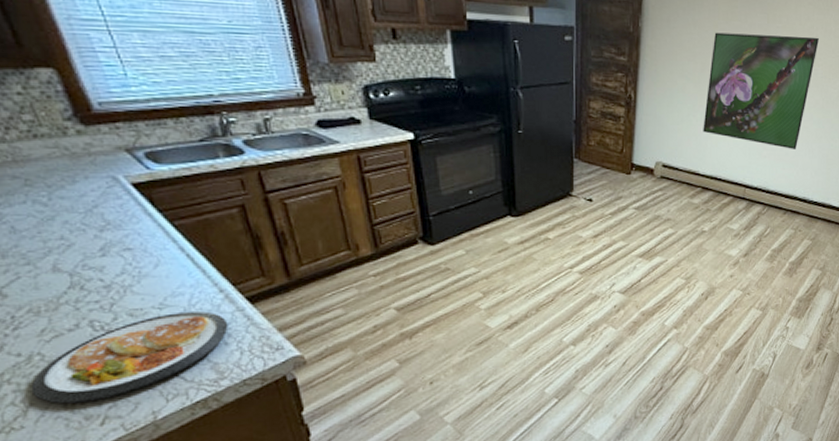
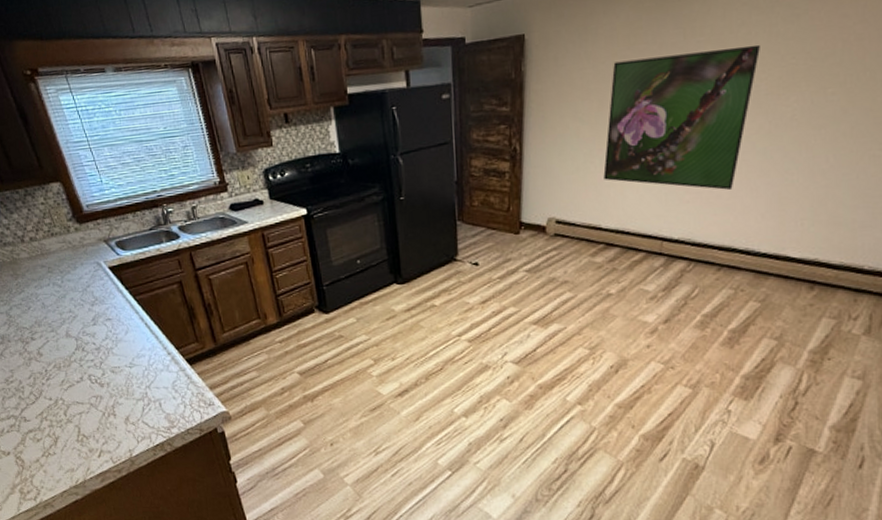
dish: present [30,311,229,404] -> none [58,370,175,438]

